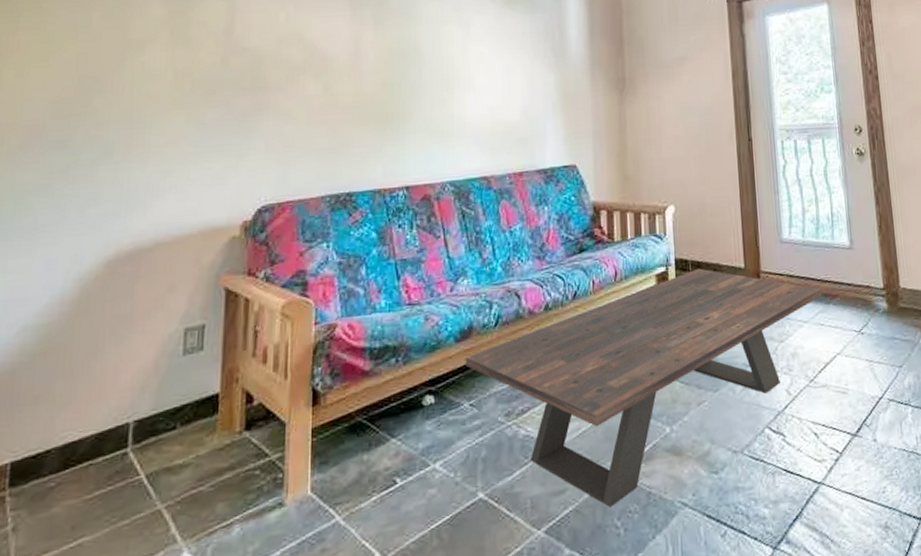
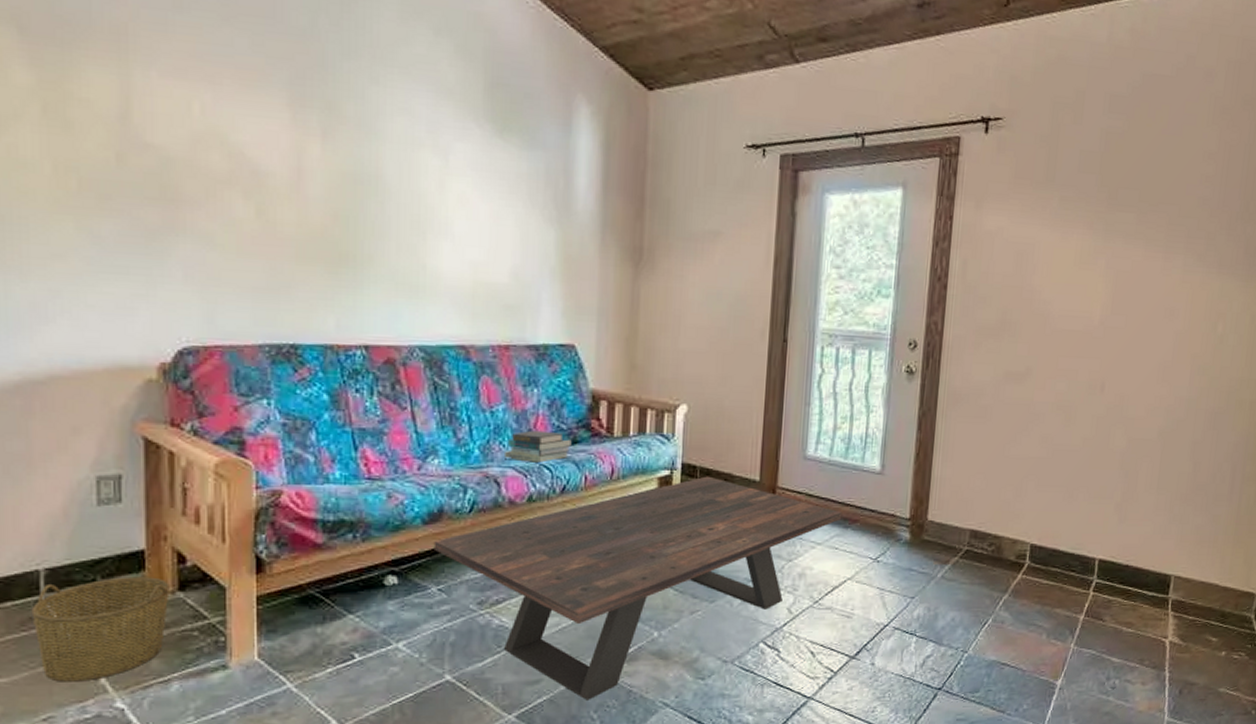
basket: none [118,419,238,536] -> present [31,577,170,682]
books: none [522,243,579,274] -> present [503,430,572,463]

